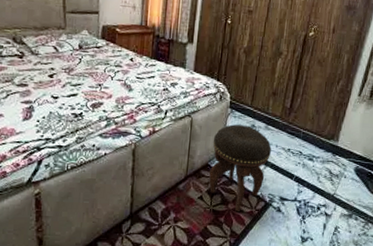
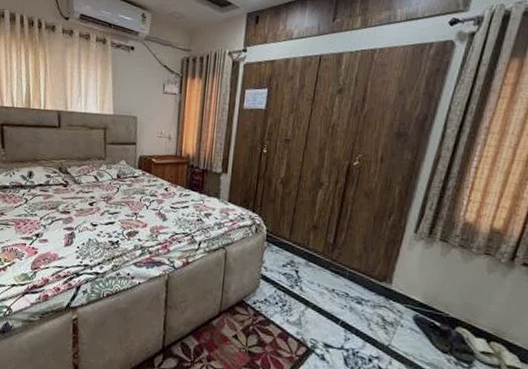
footstool: present [209,124,271,212] -> none [244,259,313,357]

